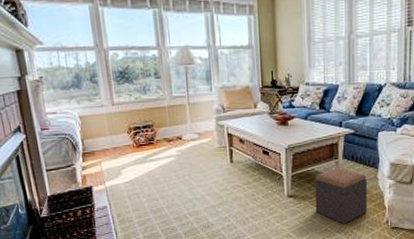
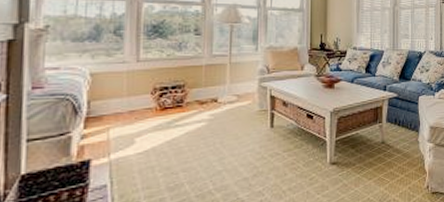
footstool: present [315,167,367,224] -> none [358,131,408,192]

